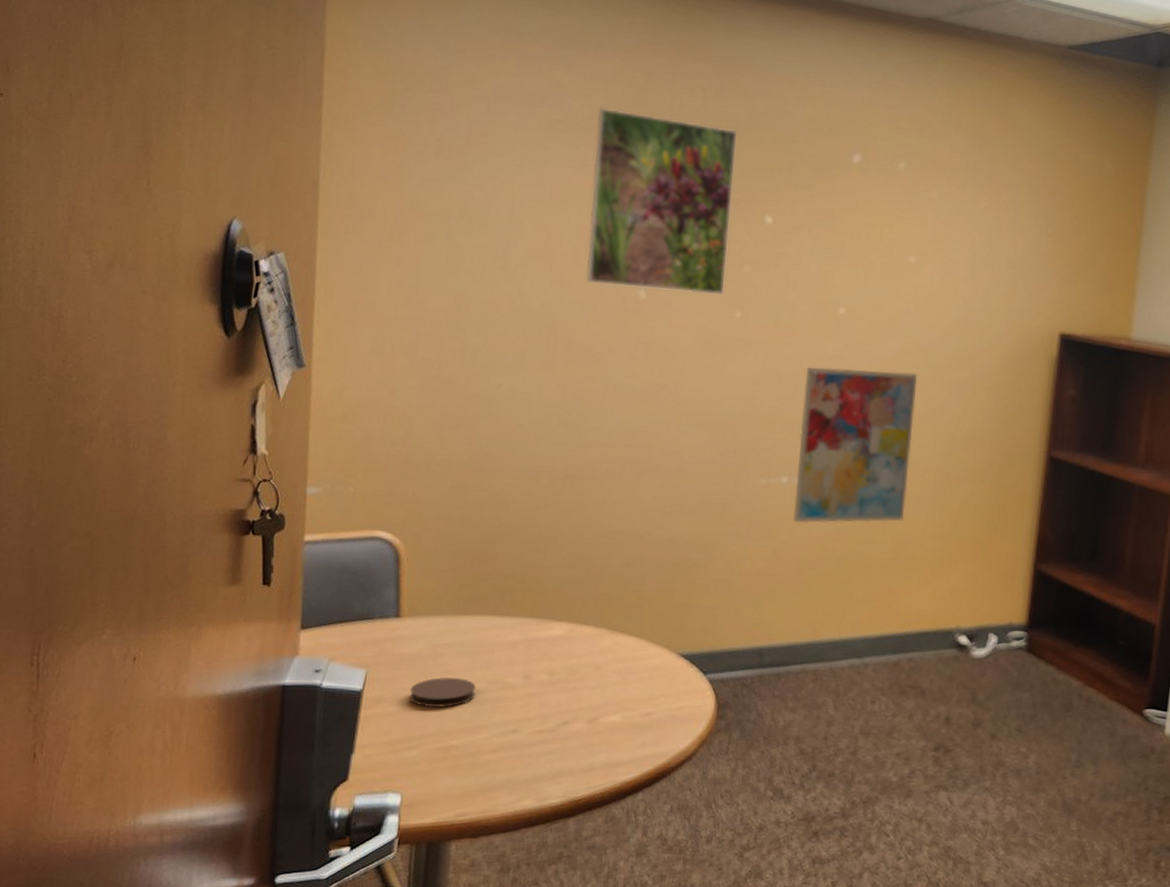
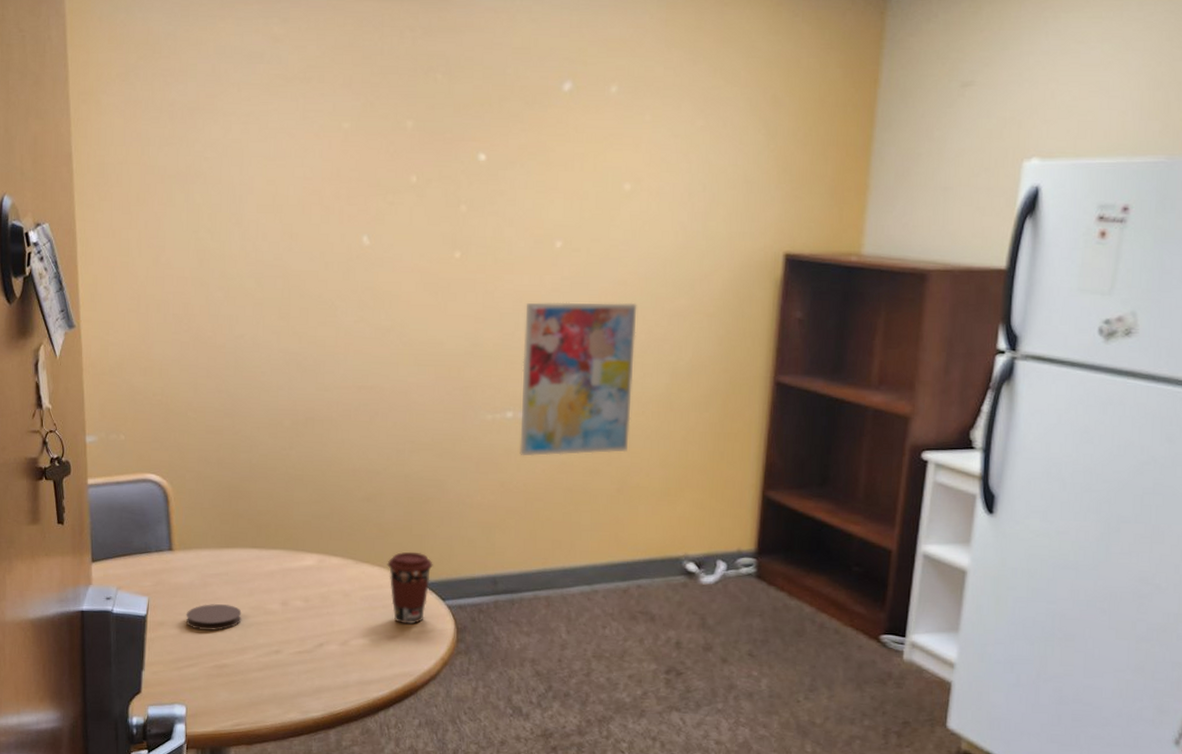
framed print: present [585,107,737,294] -> none [312,58,447,236]
coffee cup: none [645,621,696,700] -> present [387,551,433,624]

